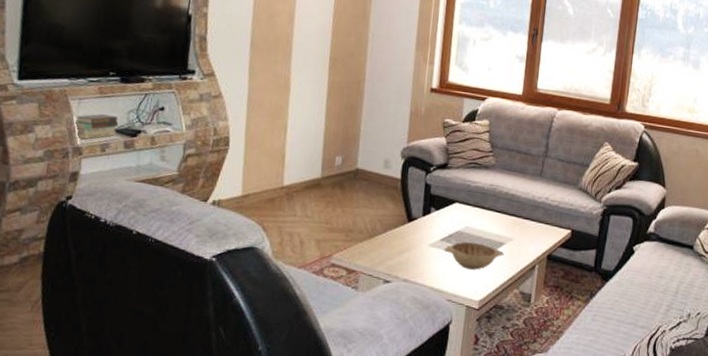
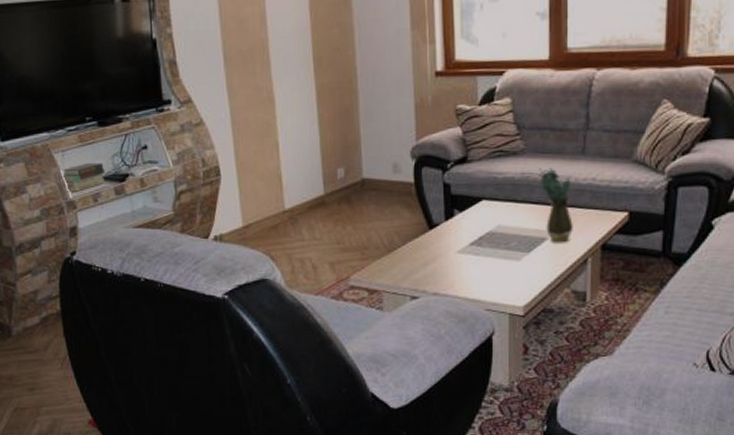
decorative bowl: present [443,242,504,270] -> none [475,242,548,273]
vase: none [504,183,529,249] -> present [539,168,573,243]

